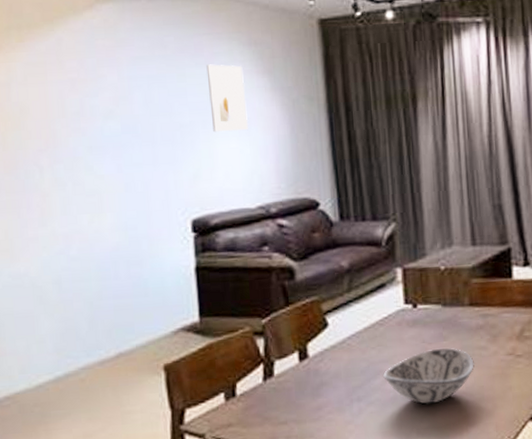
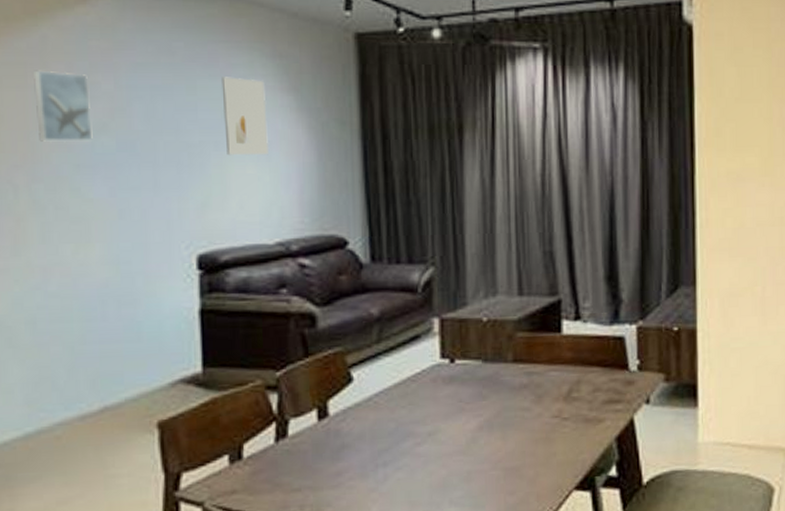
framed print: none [51,67,102,129] -> present [32,70,93,143]
decorative bowl: present [383,347,475,404] -> none [414,407,517,471]

